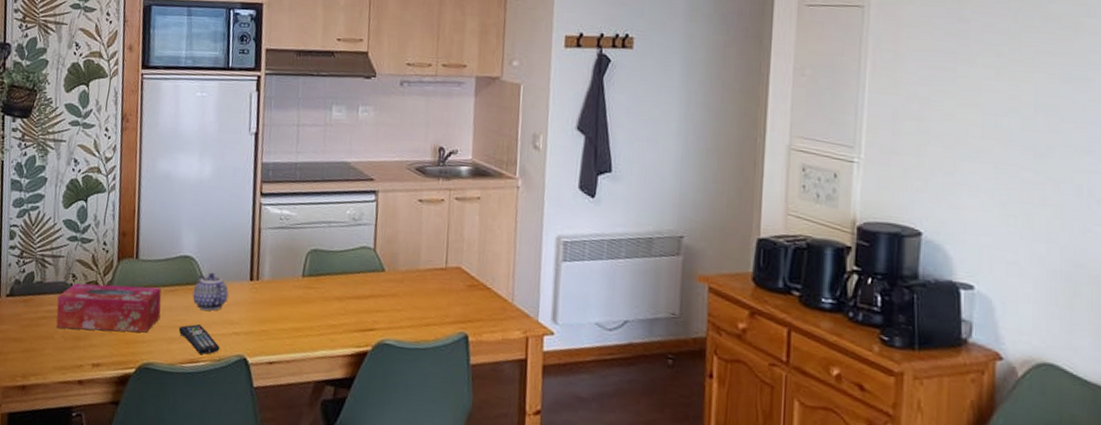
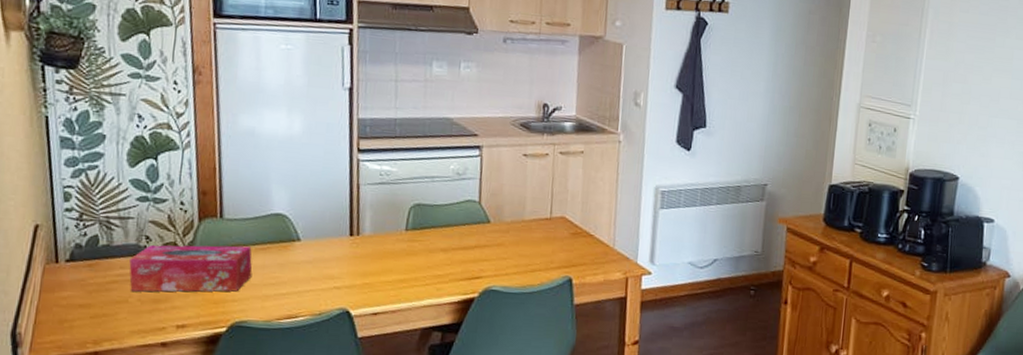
remote control: present [178,324,220,355] -> none [273,281,320,310]
teapot: present [192,272,229,311] -> none [287,229,327,267]

